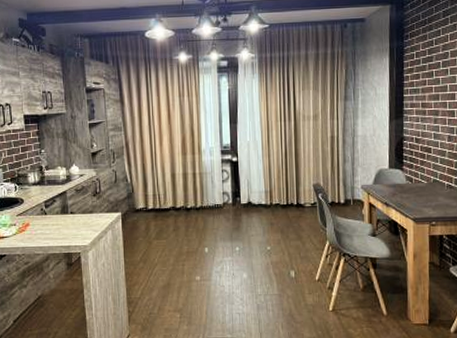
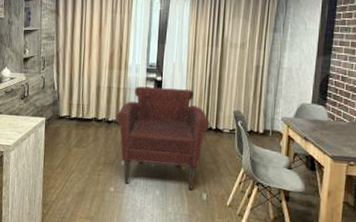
leather: none [194,168,291,270] -> present [115,86,211,190]

